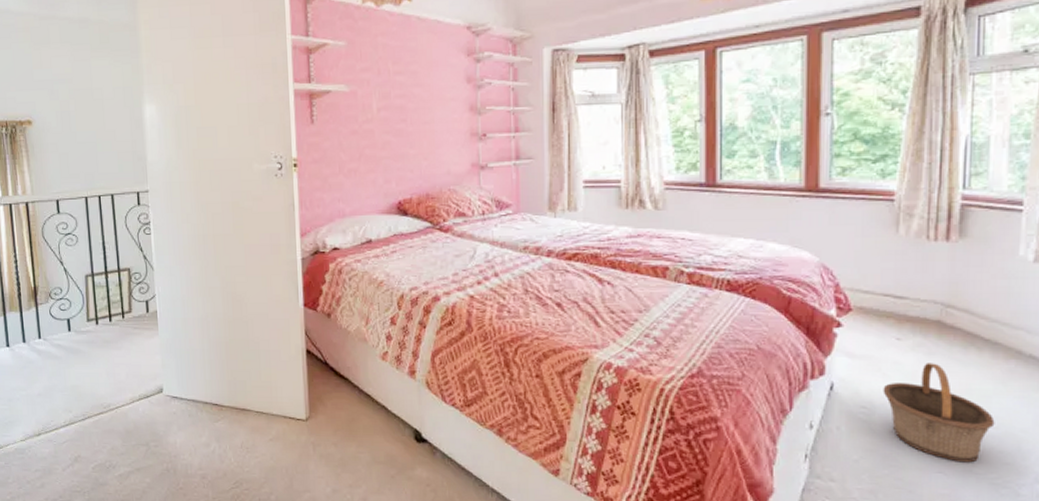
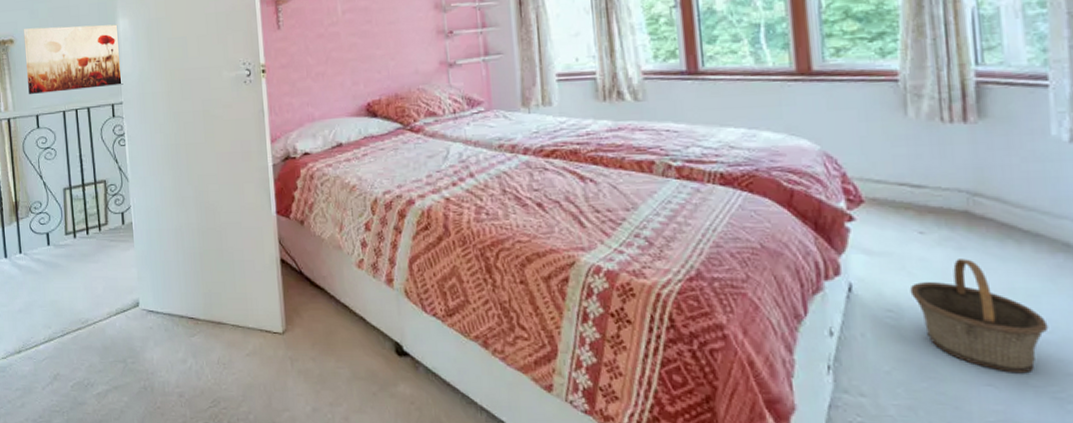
wall art: none [42,109,150,179] -> present [23,24,123,95]

